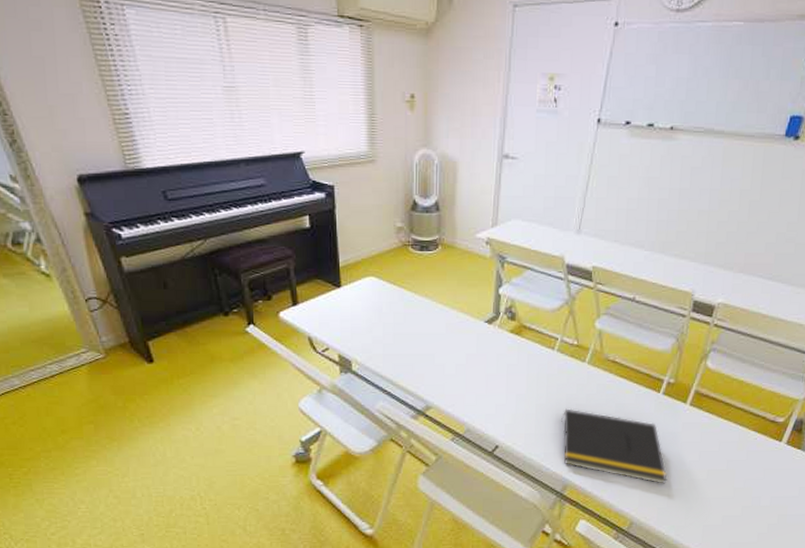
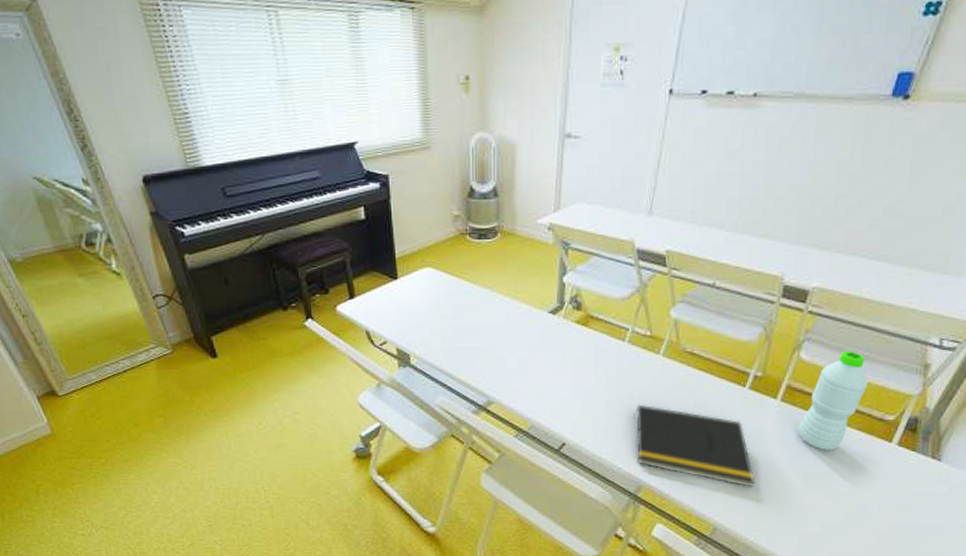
water bottle: none [704,360,763,449] -> present [798,350,868,450]

